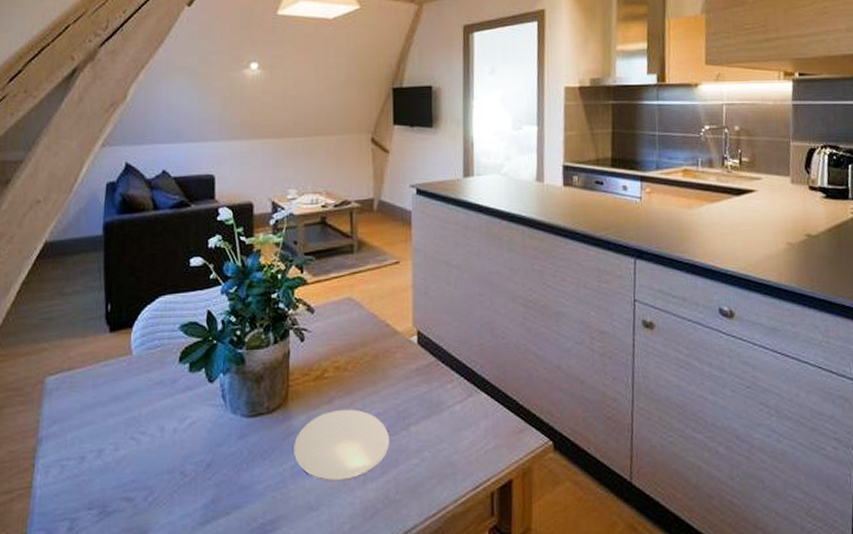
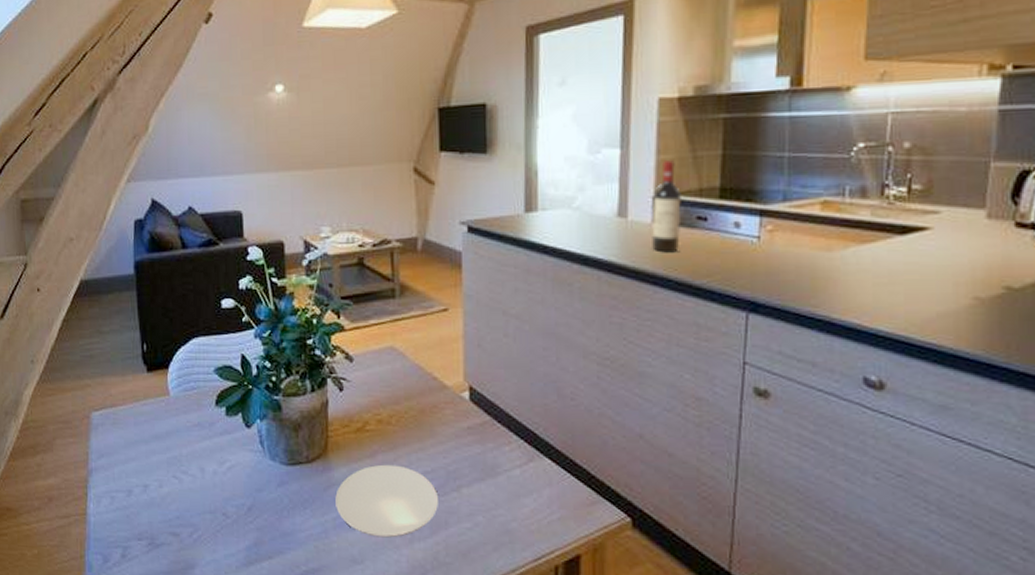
wine bottle: none [562,136,584,211] -> present [652,160,681,253]

